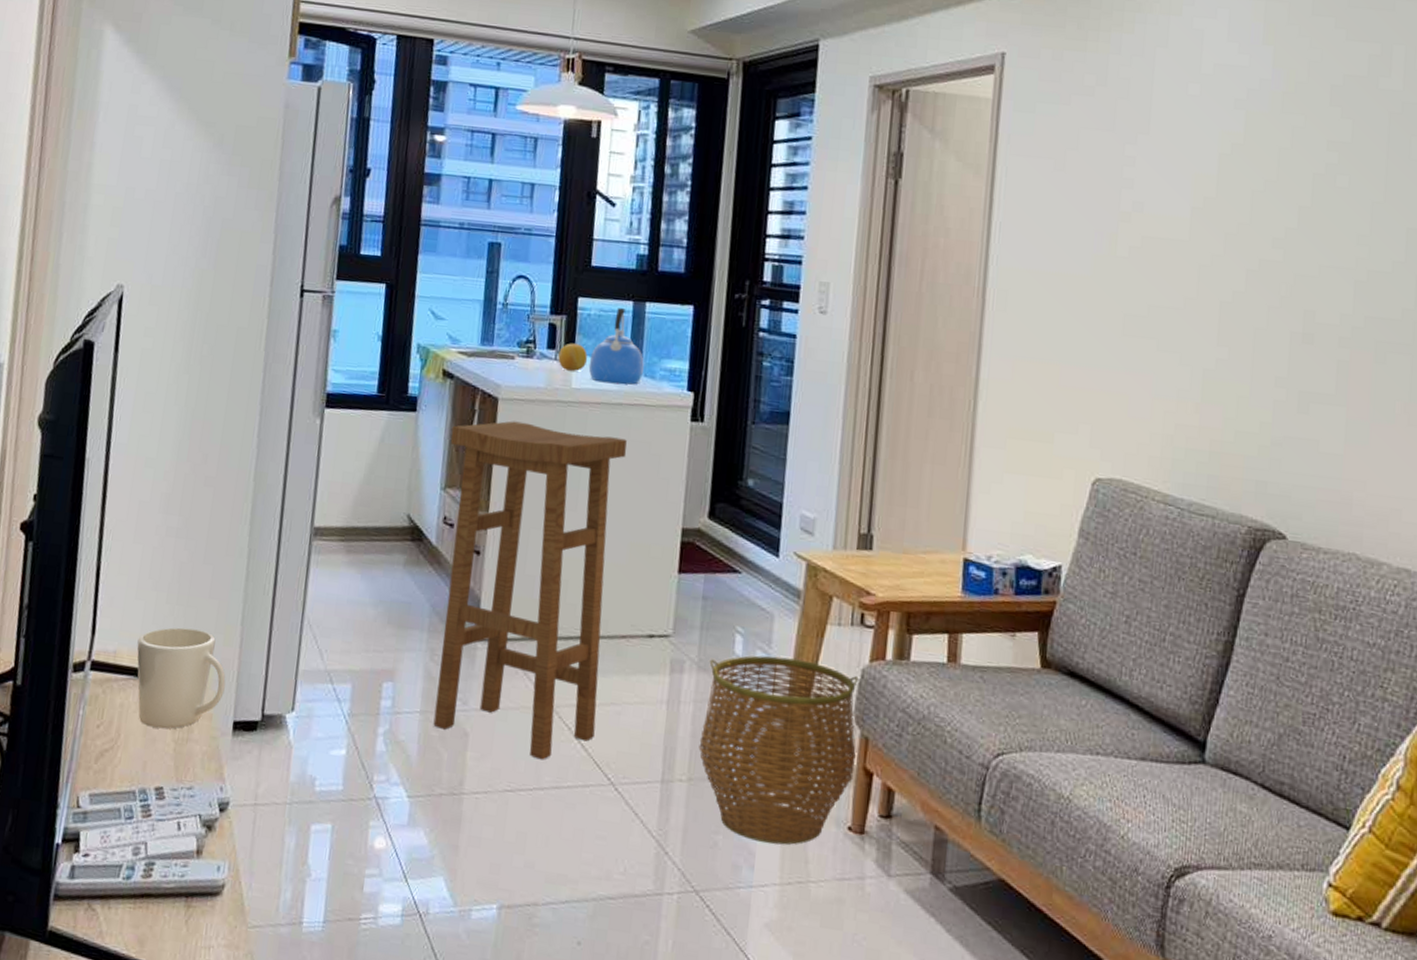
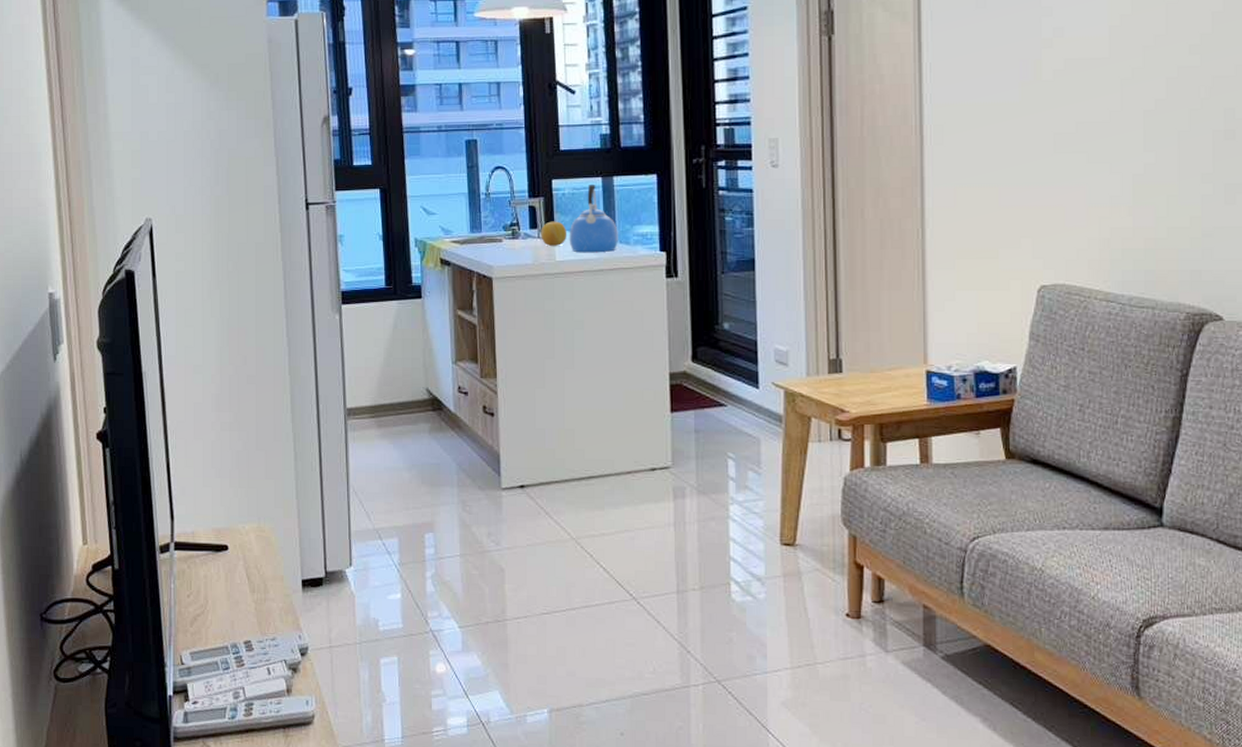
mug: present [137,627,226,729] -> none [211,506,290,593]
bar stool: present [433,421,627,760] -> none [455,296,614,585]
basket: present [698,655,859,845] -> none [706,475,847,635]

